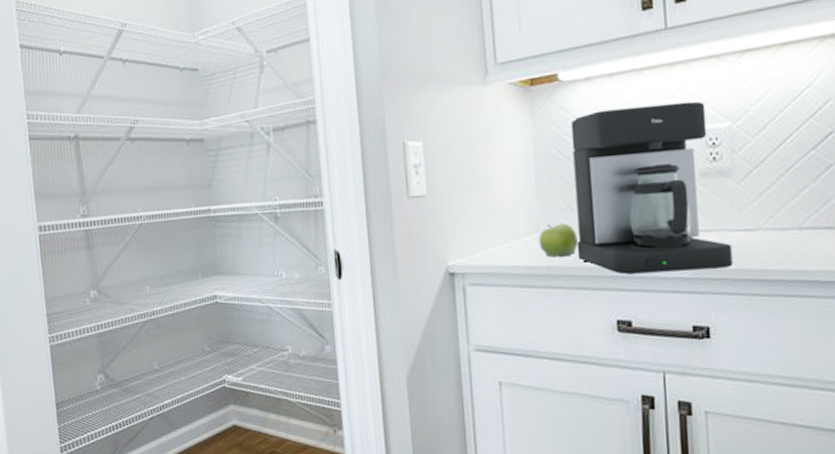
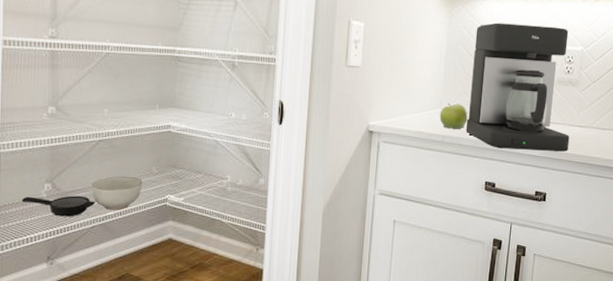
frying pan: none [77,384,150,410] -> present [21,195,95,217]
bowl: none [144,358,197,398] -> present [91,176,143,210]

